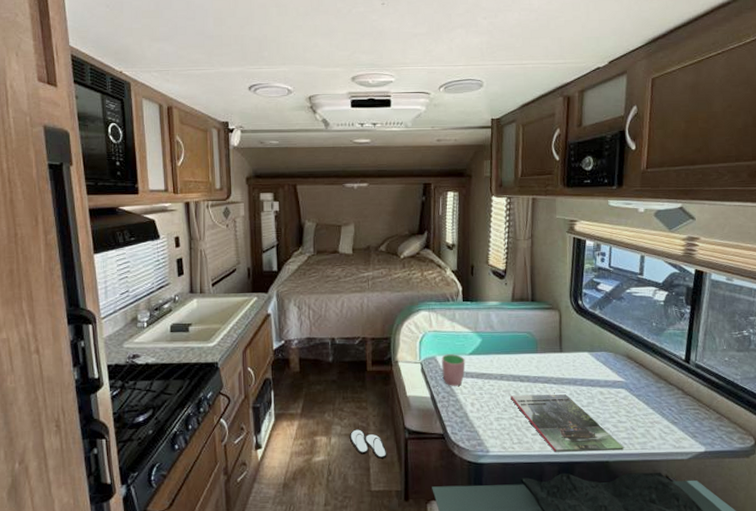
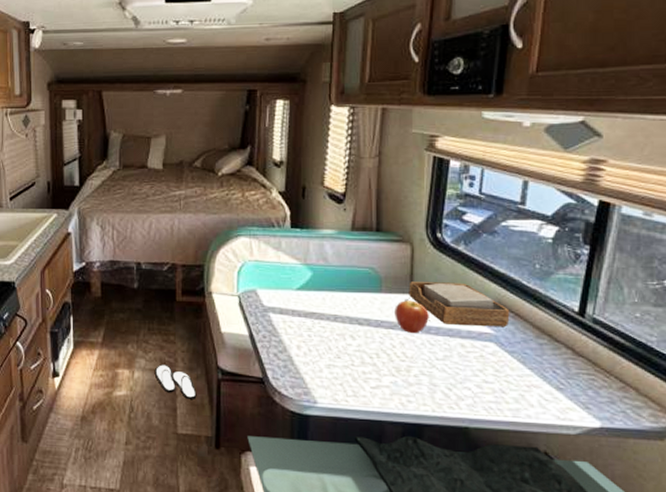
cup: present [442,354,465,386] -> none [263,288,292,325]
magazine: present [510,393,625,452] -> none [346,340,490,416]
fruit: none [548,358,575,385] -> present [394,300,429,333]
napkin holder: none [558,341,636,376] -> present [408,282,510,328]

